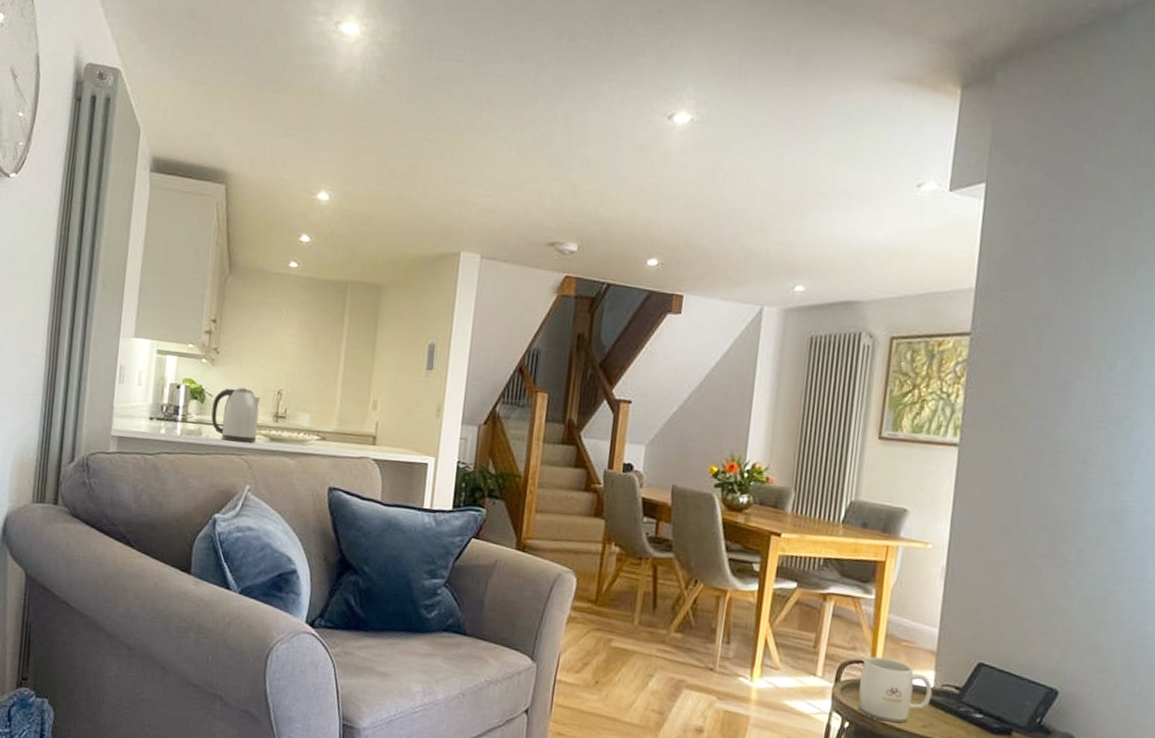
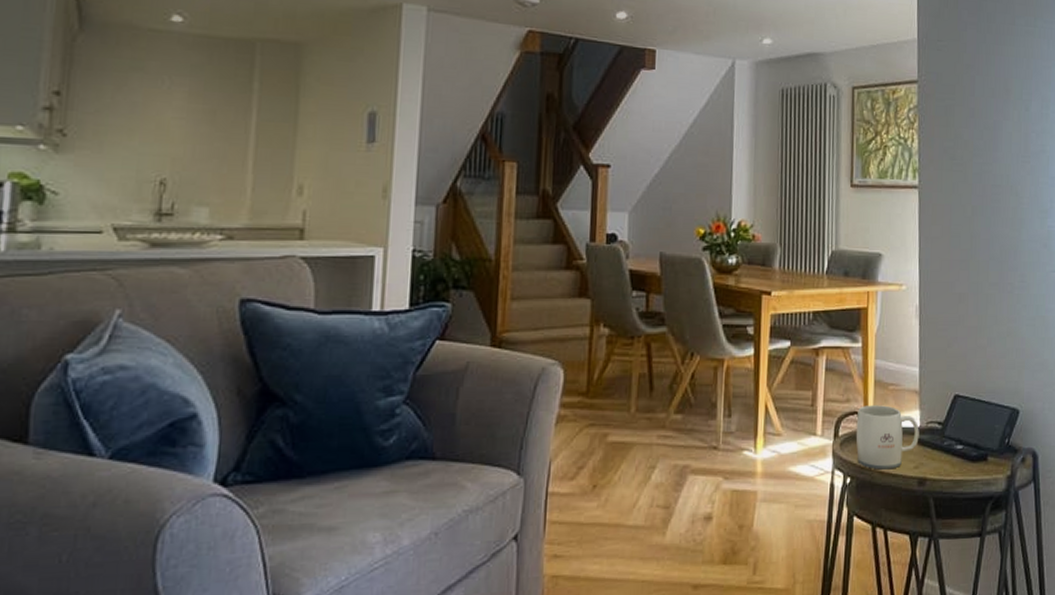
kettle: present [211,387,261,443] -> none [56,180,134,253]

